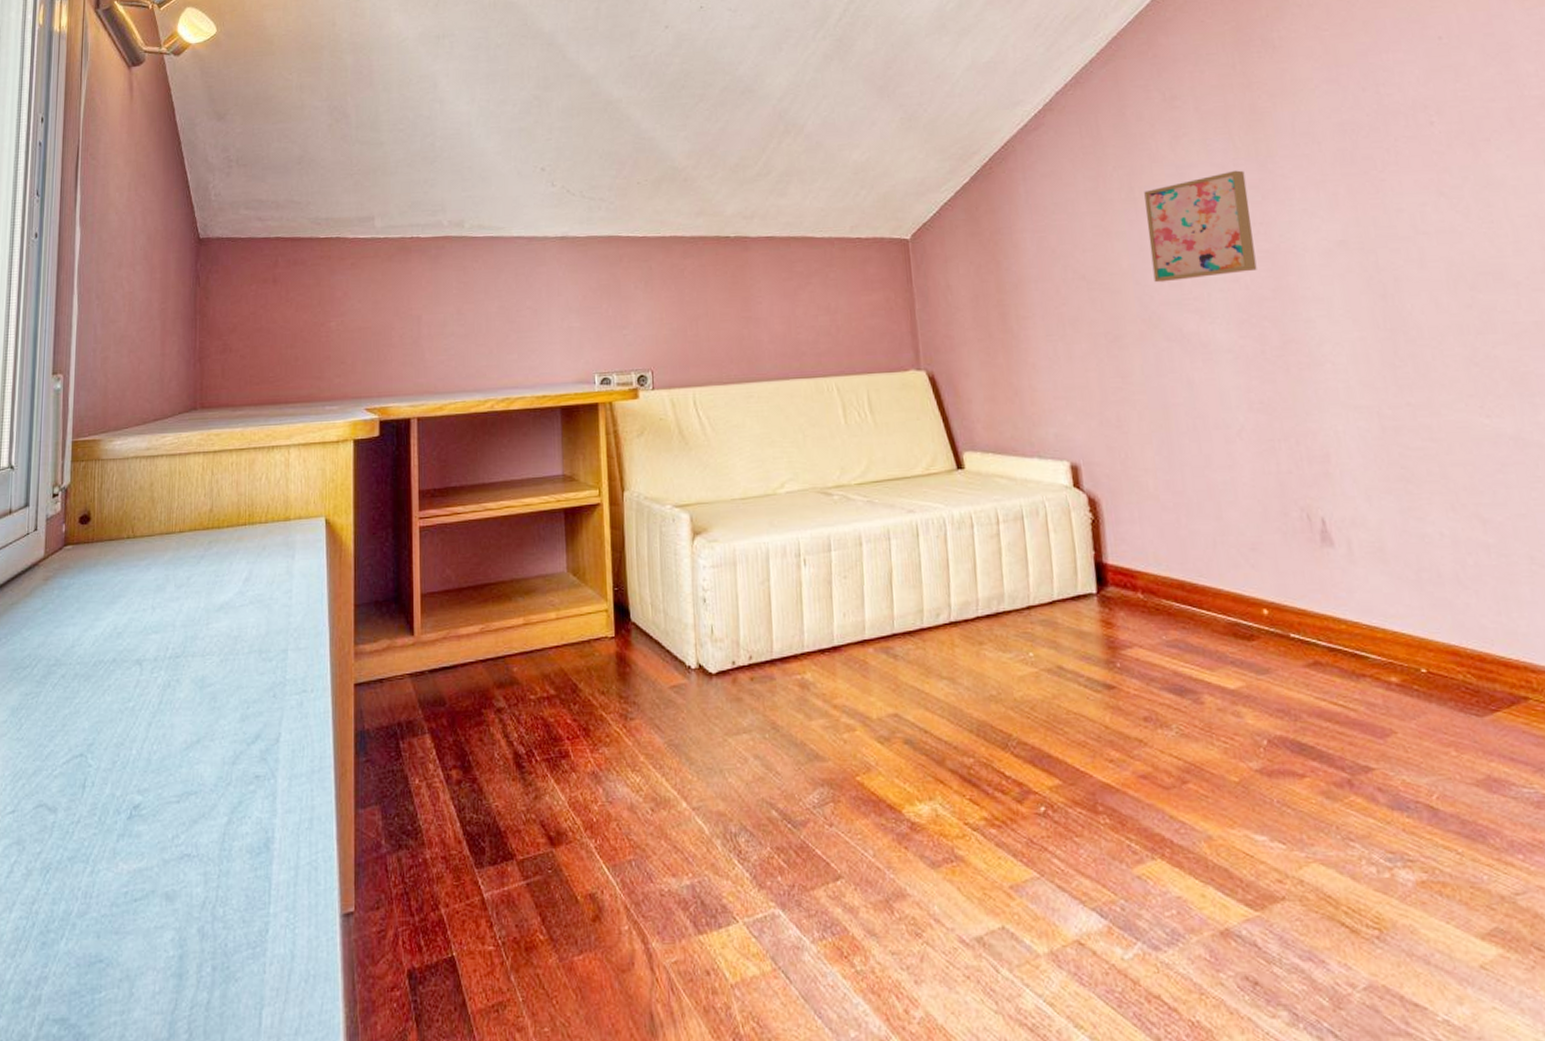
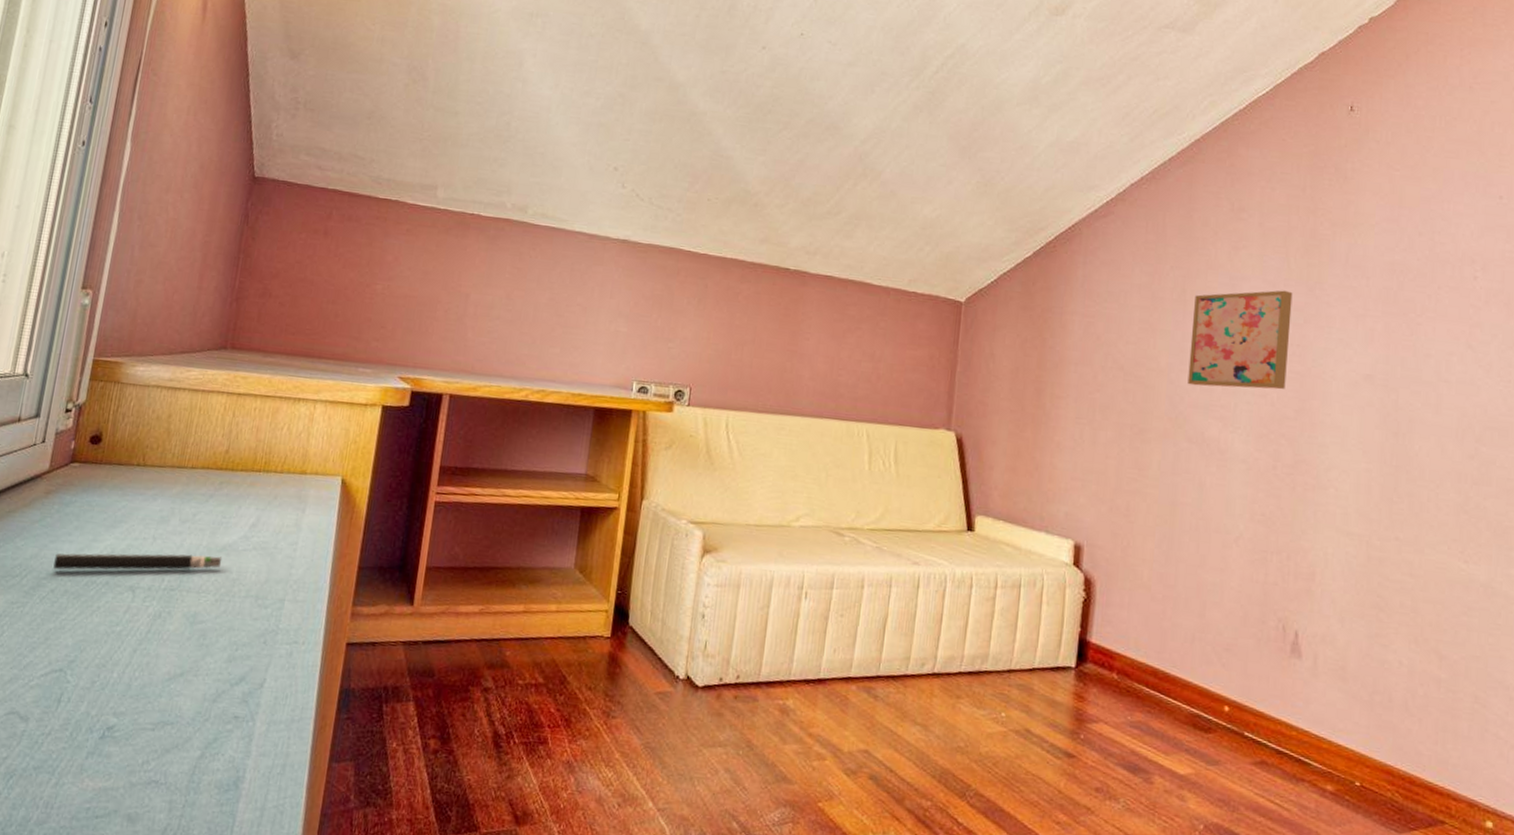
electrical cable: none [61,616,222,655] -> present [53,553,223,571]

